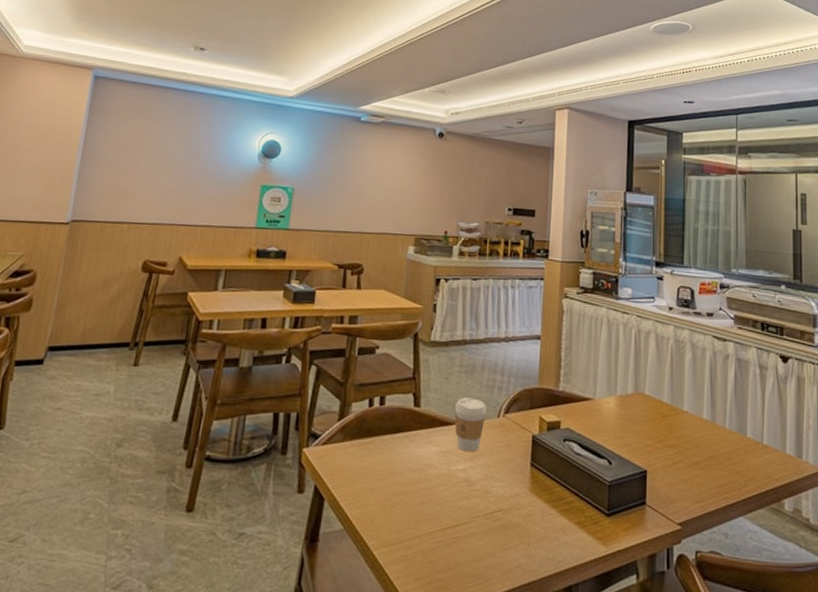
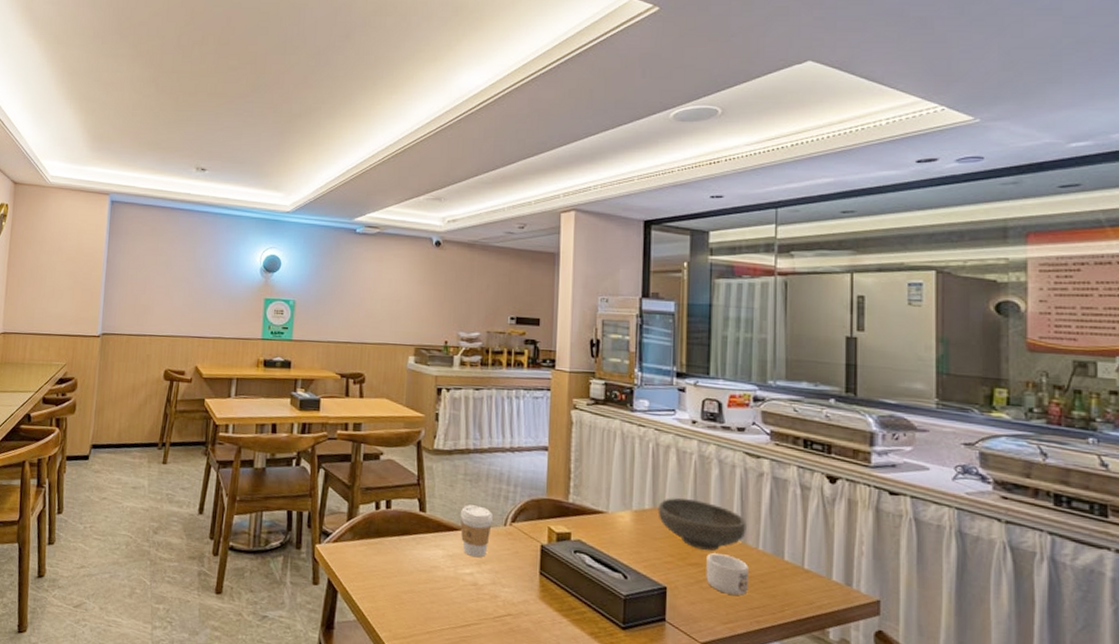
bowl: none [639,381,715,432] -> present [657,498,747,551]
mug: none [681,434,717,474] -> present [706,553,749,596]

